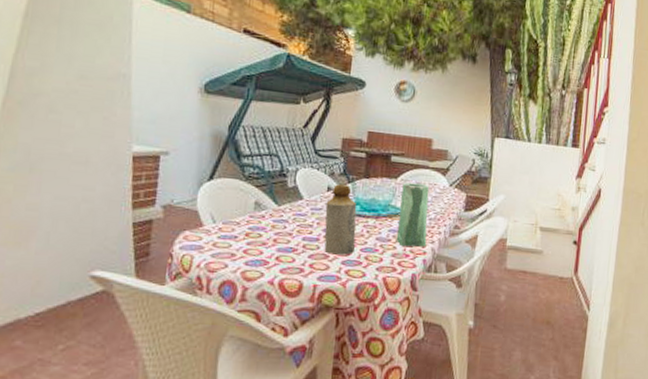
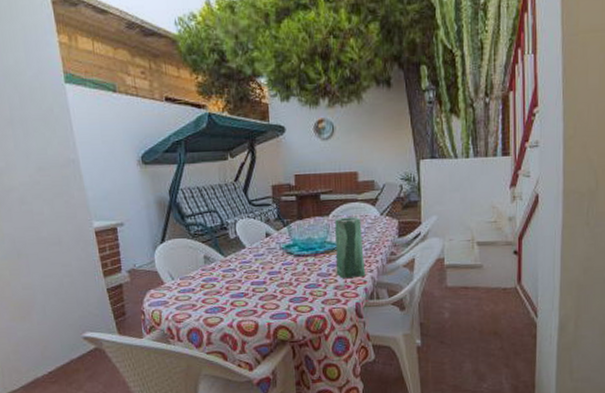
bottle: present [324,184,357,255] -> none [266,229,299,294]

